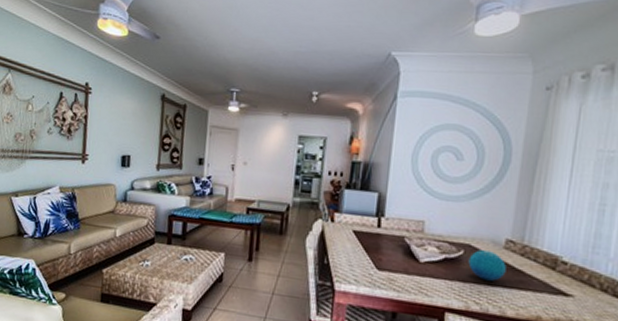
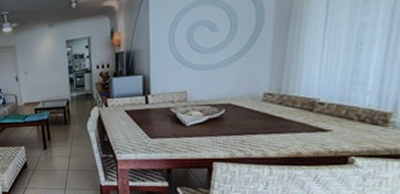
decorative orb: present [468,250,506,281] -> none [230,106,266,131]

